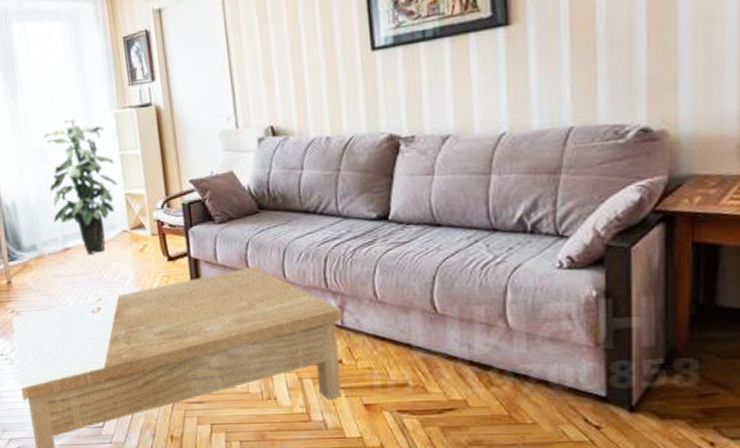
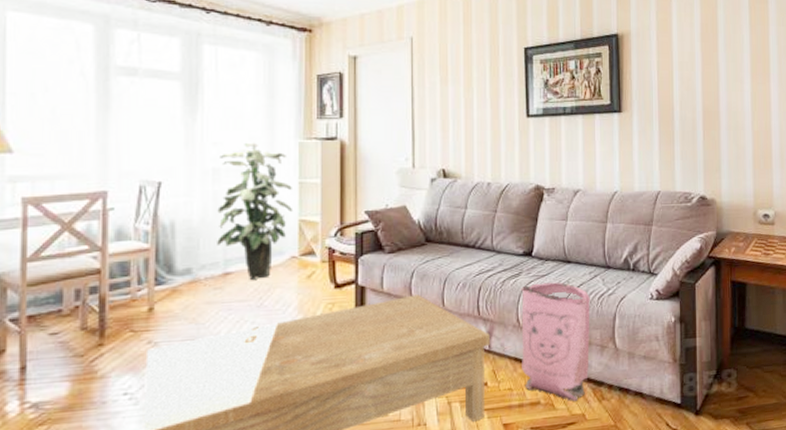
bag: none [375,249,471,386] -> present [520,282,590,402]

